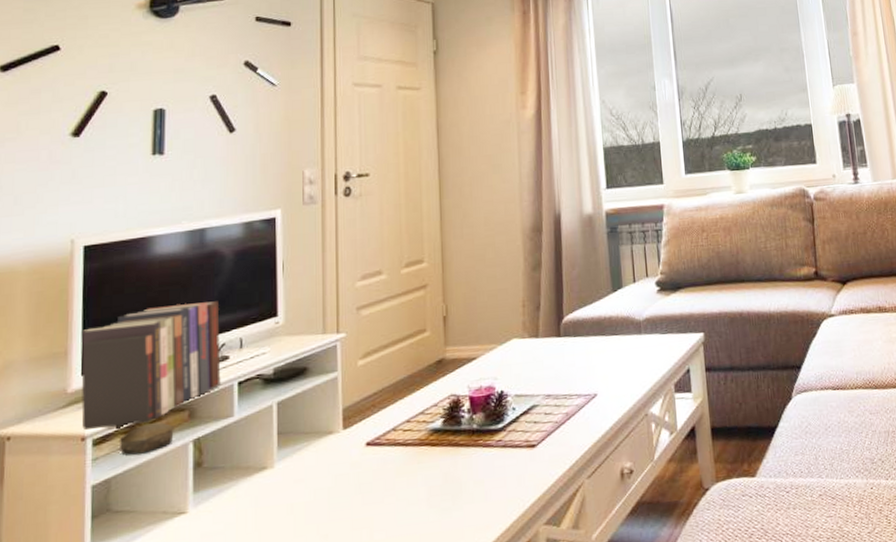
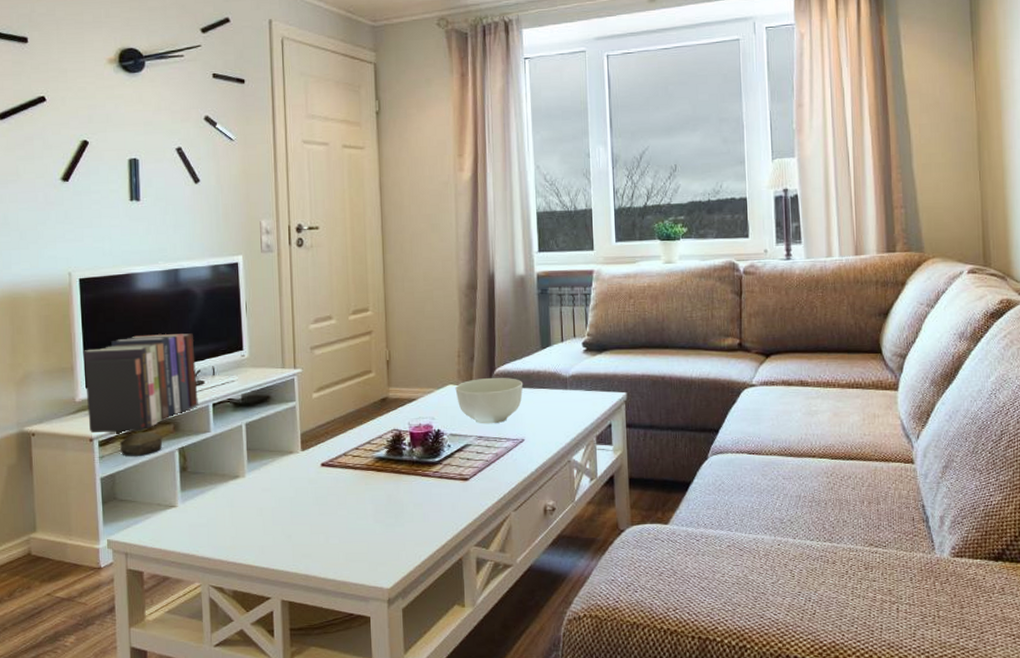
bowl: none [520,326,595,381] -> present [455,377,524,424]

